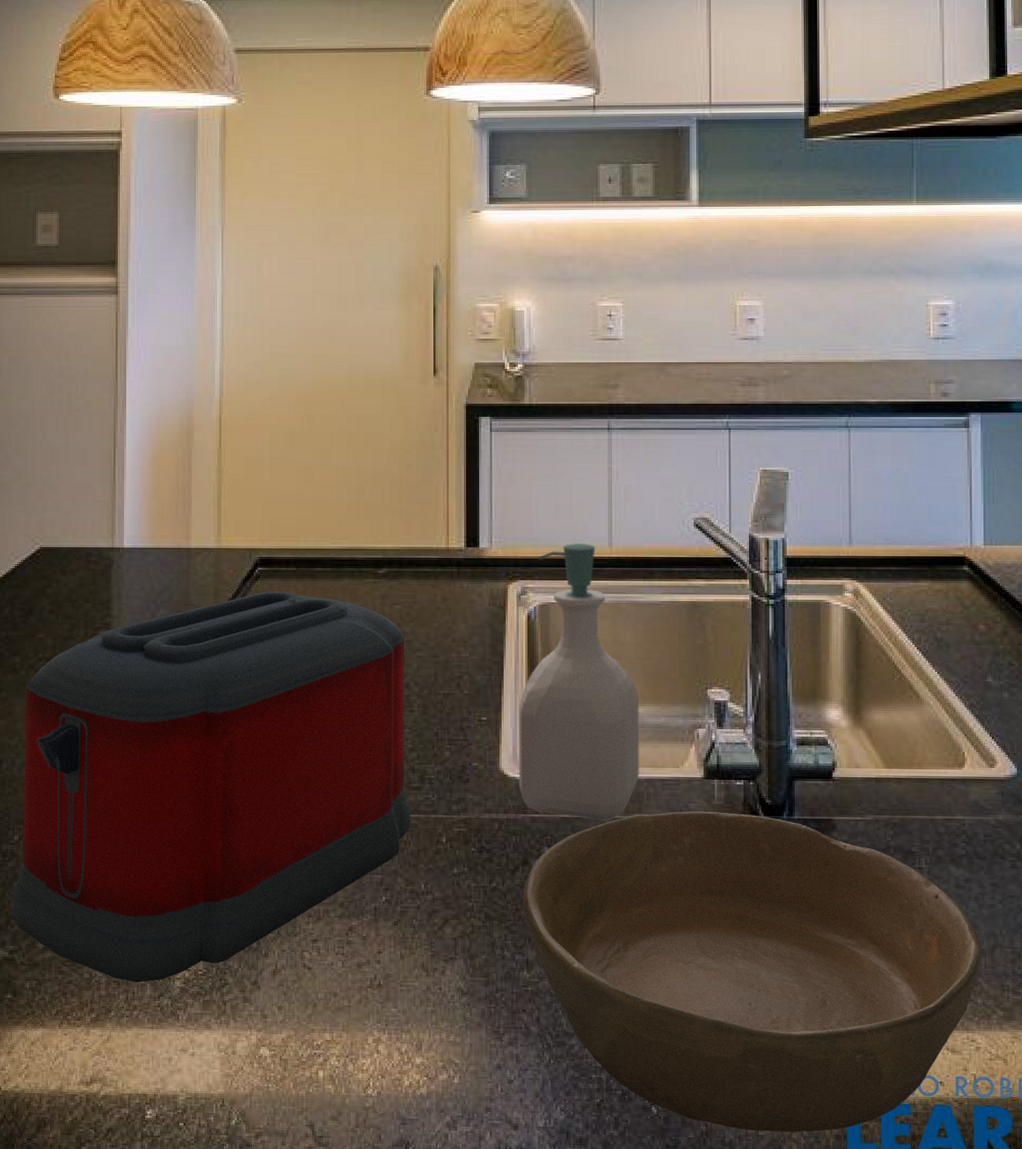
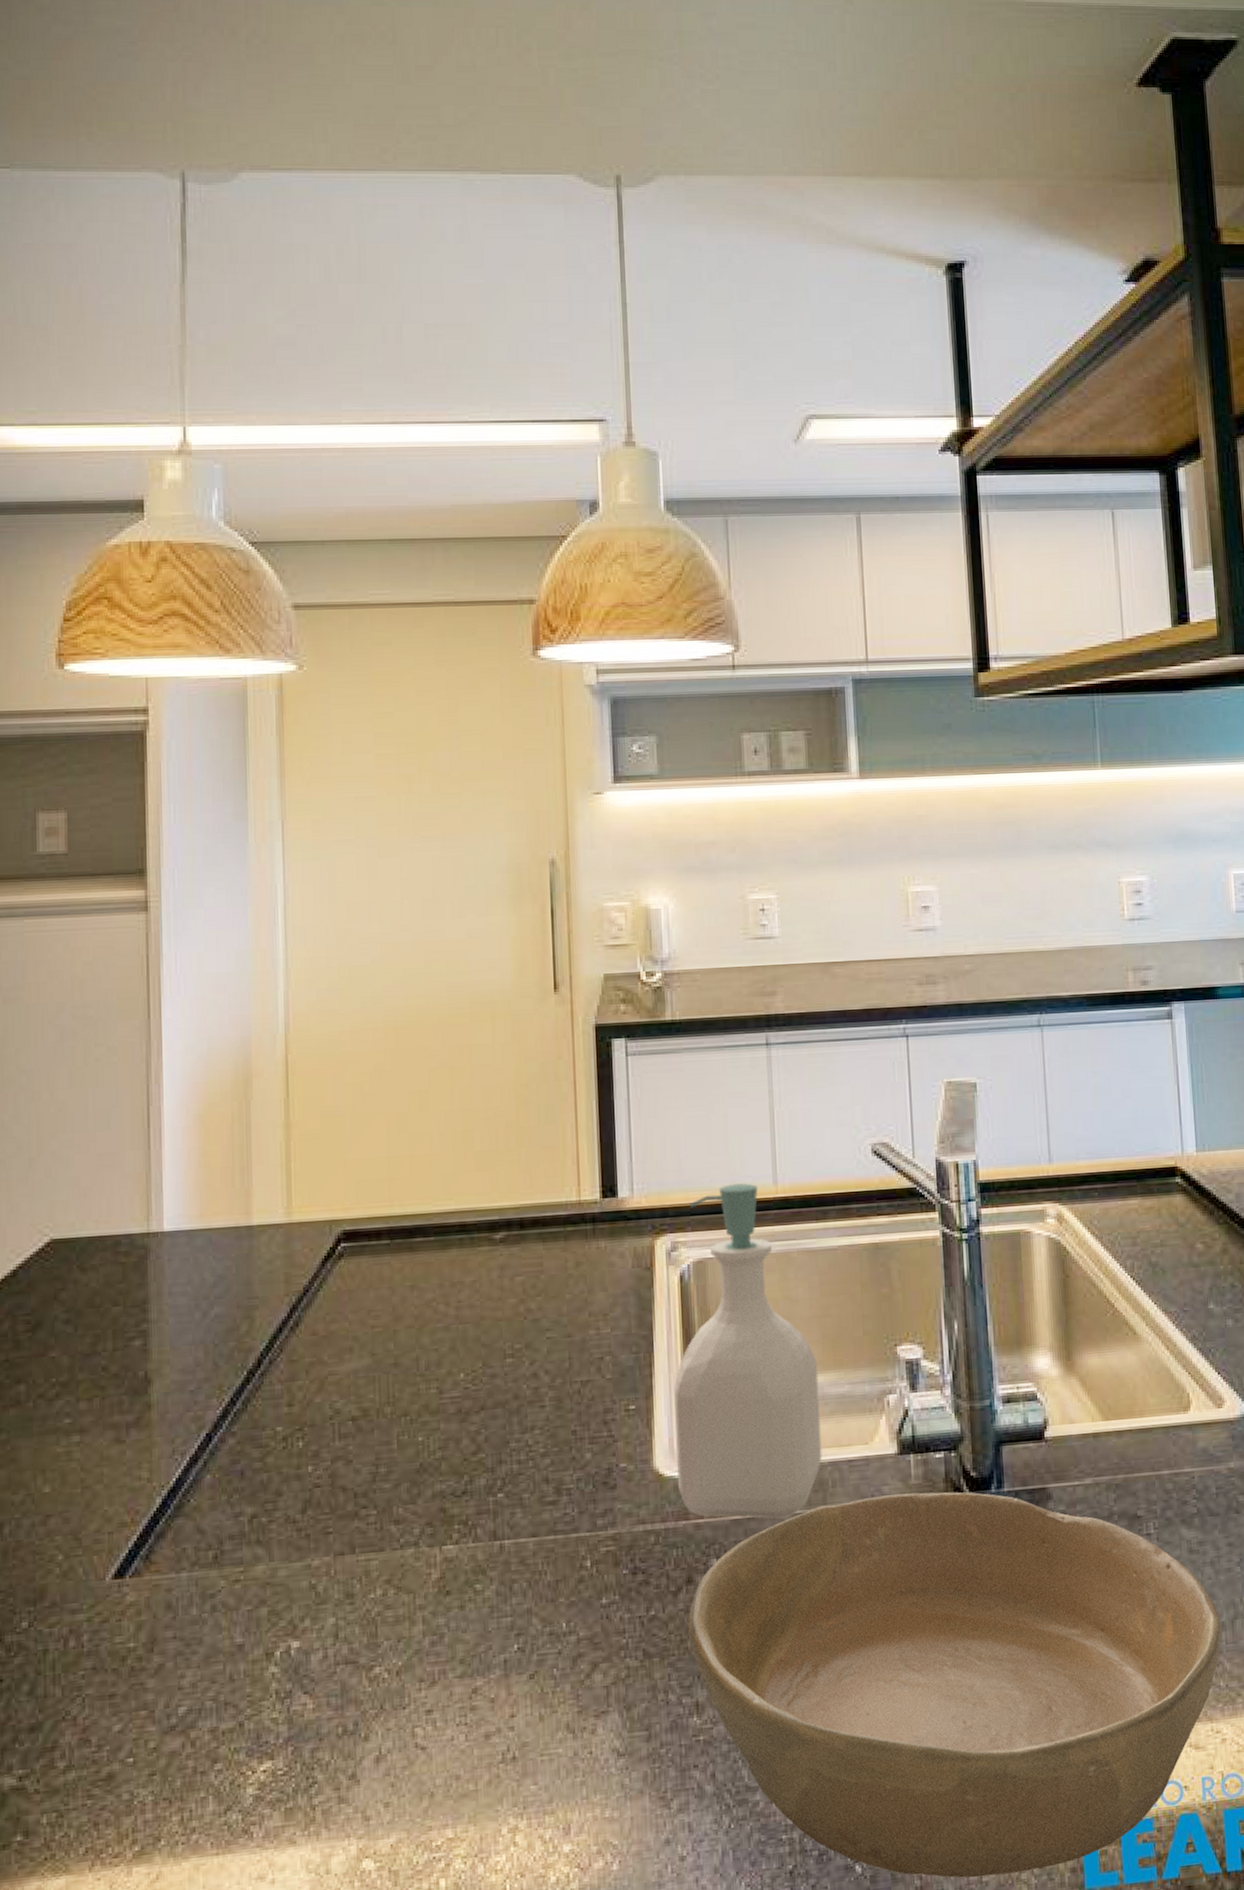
toaster: present [12,591,411,983] -> none [21,1271,546,1798]

